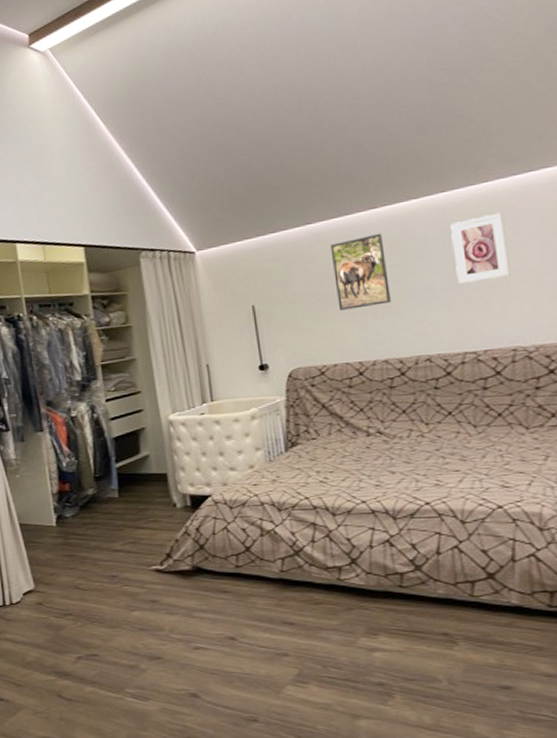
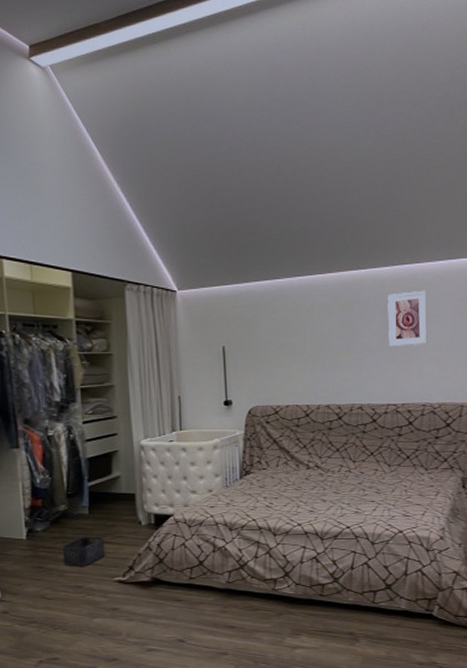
storage bin: none [93,521,139,554] -> present [62,536,105,566]
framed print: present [330,233,391,310] -> none [292,295,337,359]

